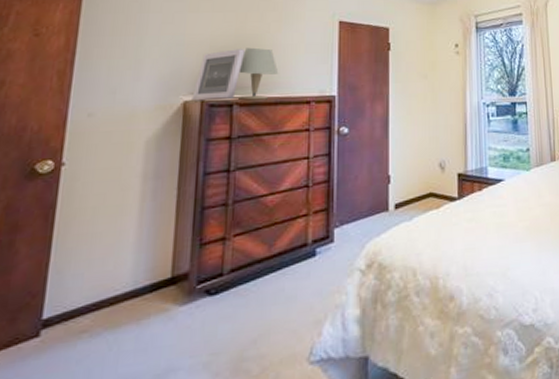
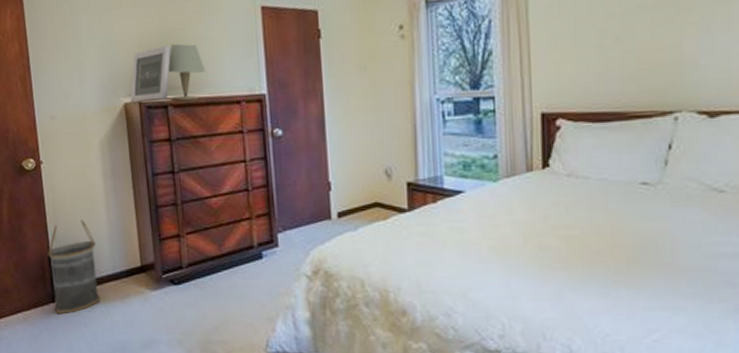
basket: none [36,228,116,353] -> present [47,219,101,315]

